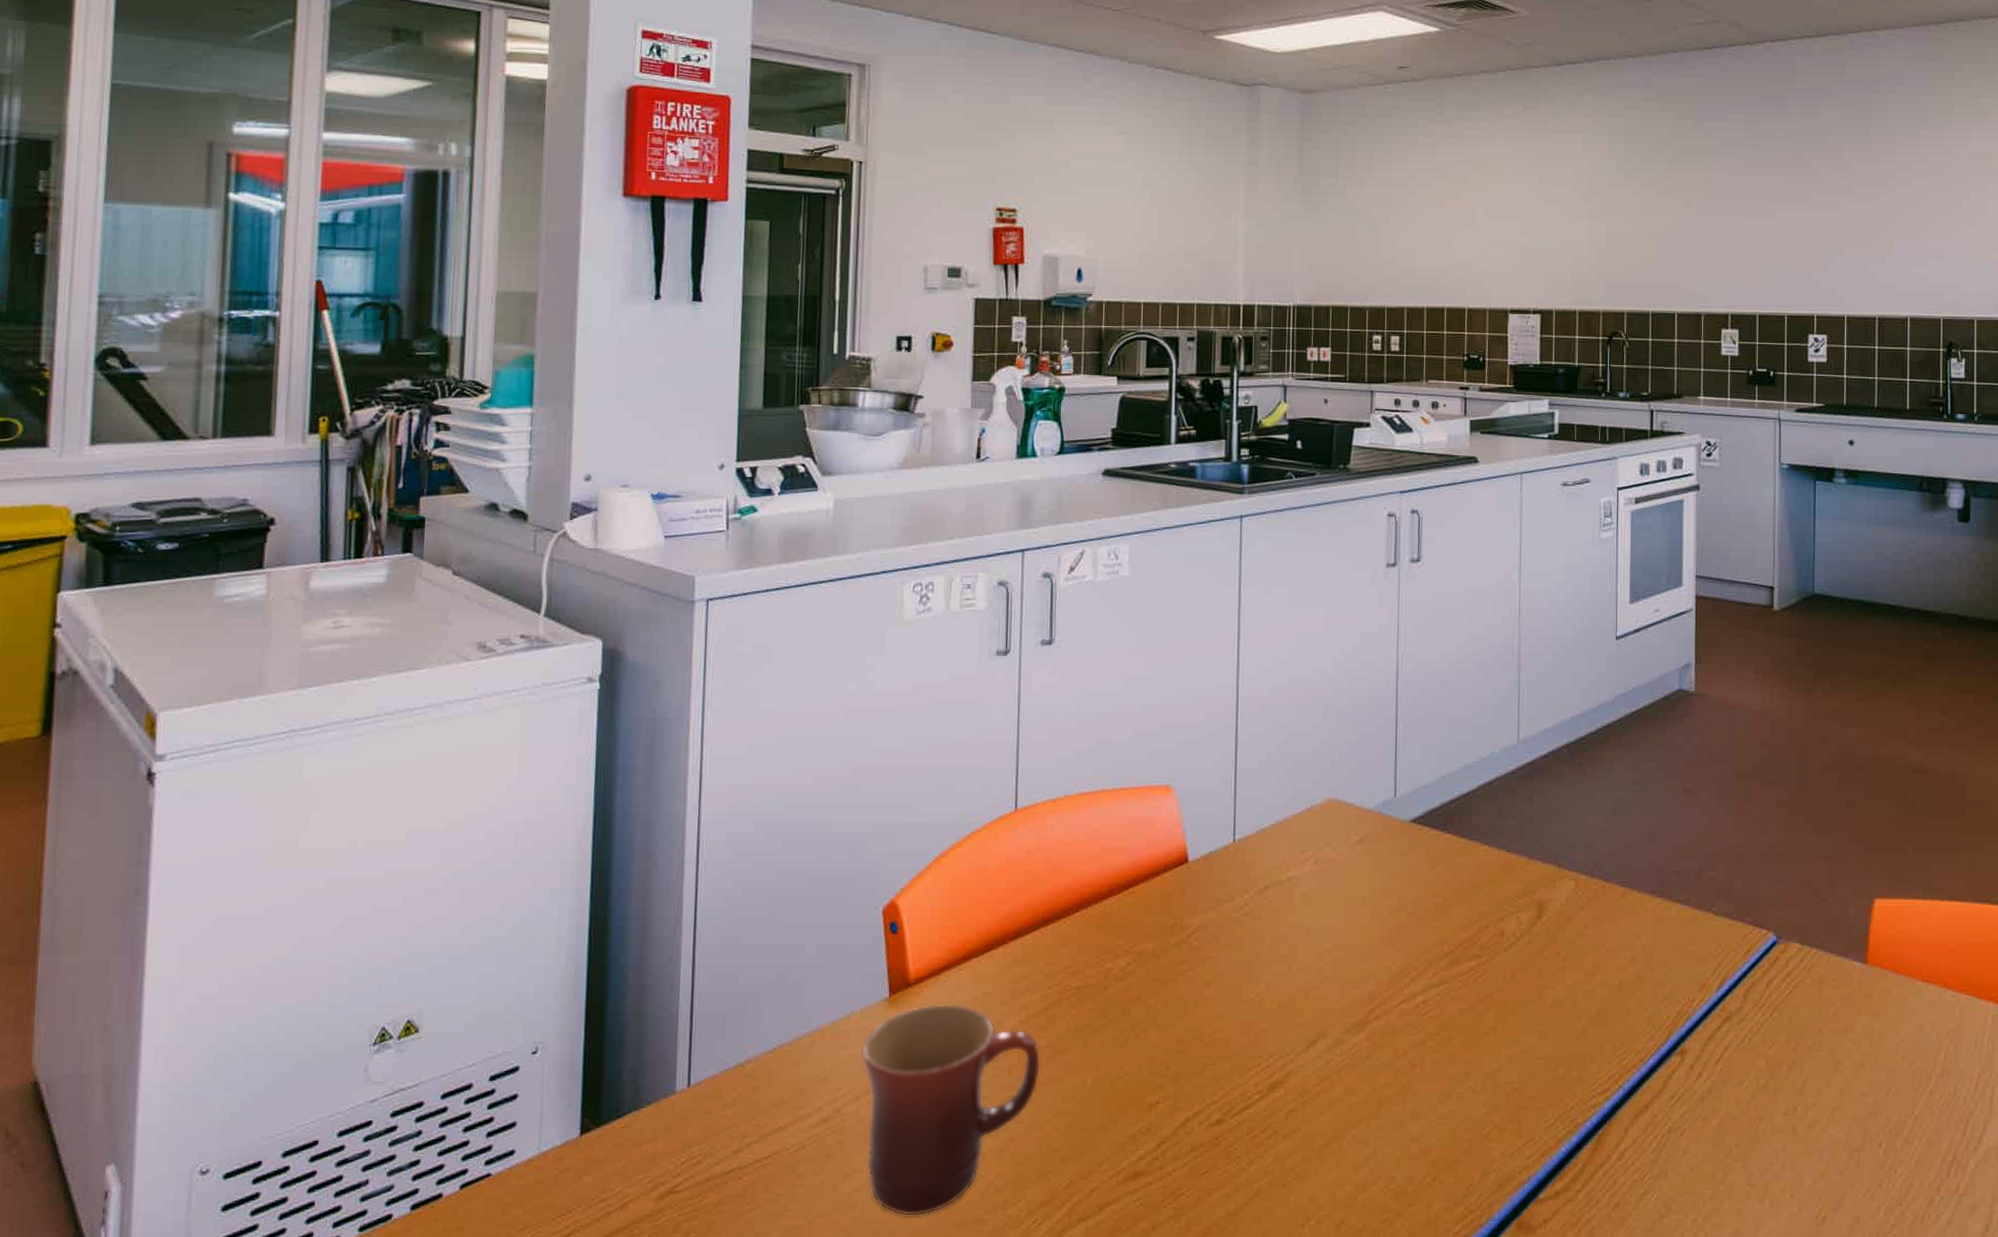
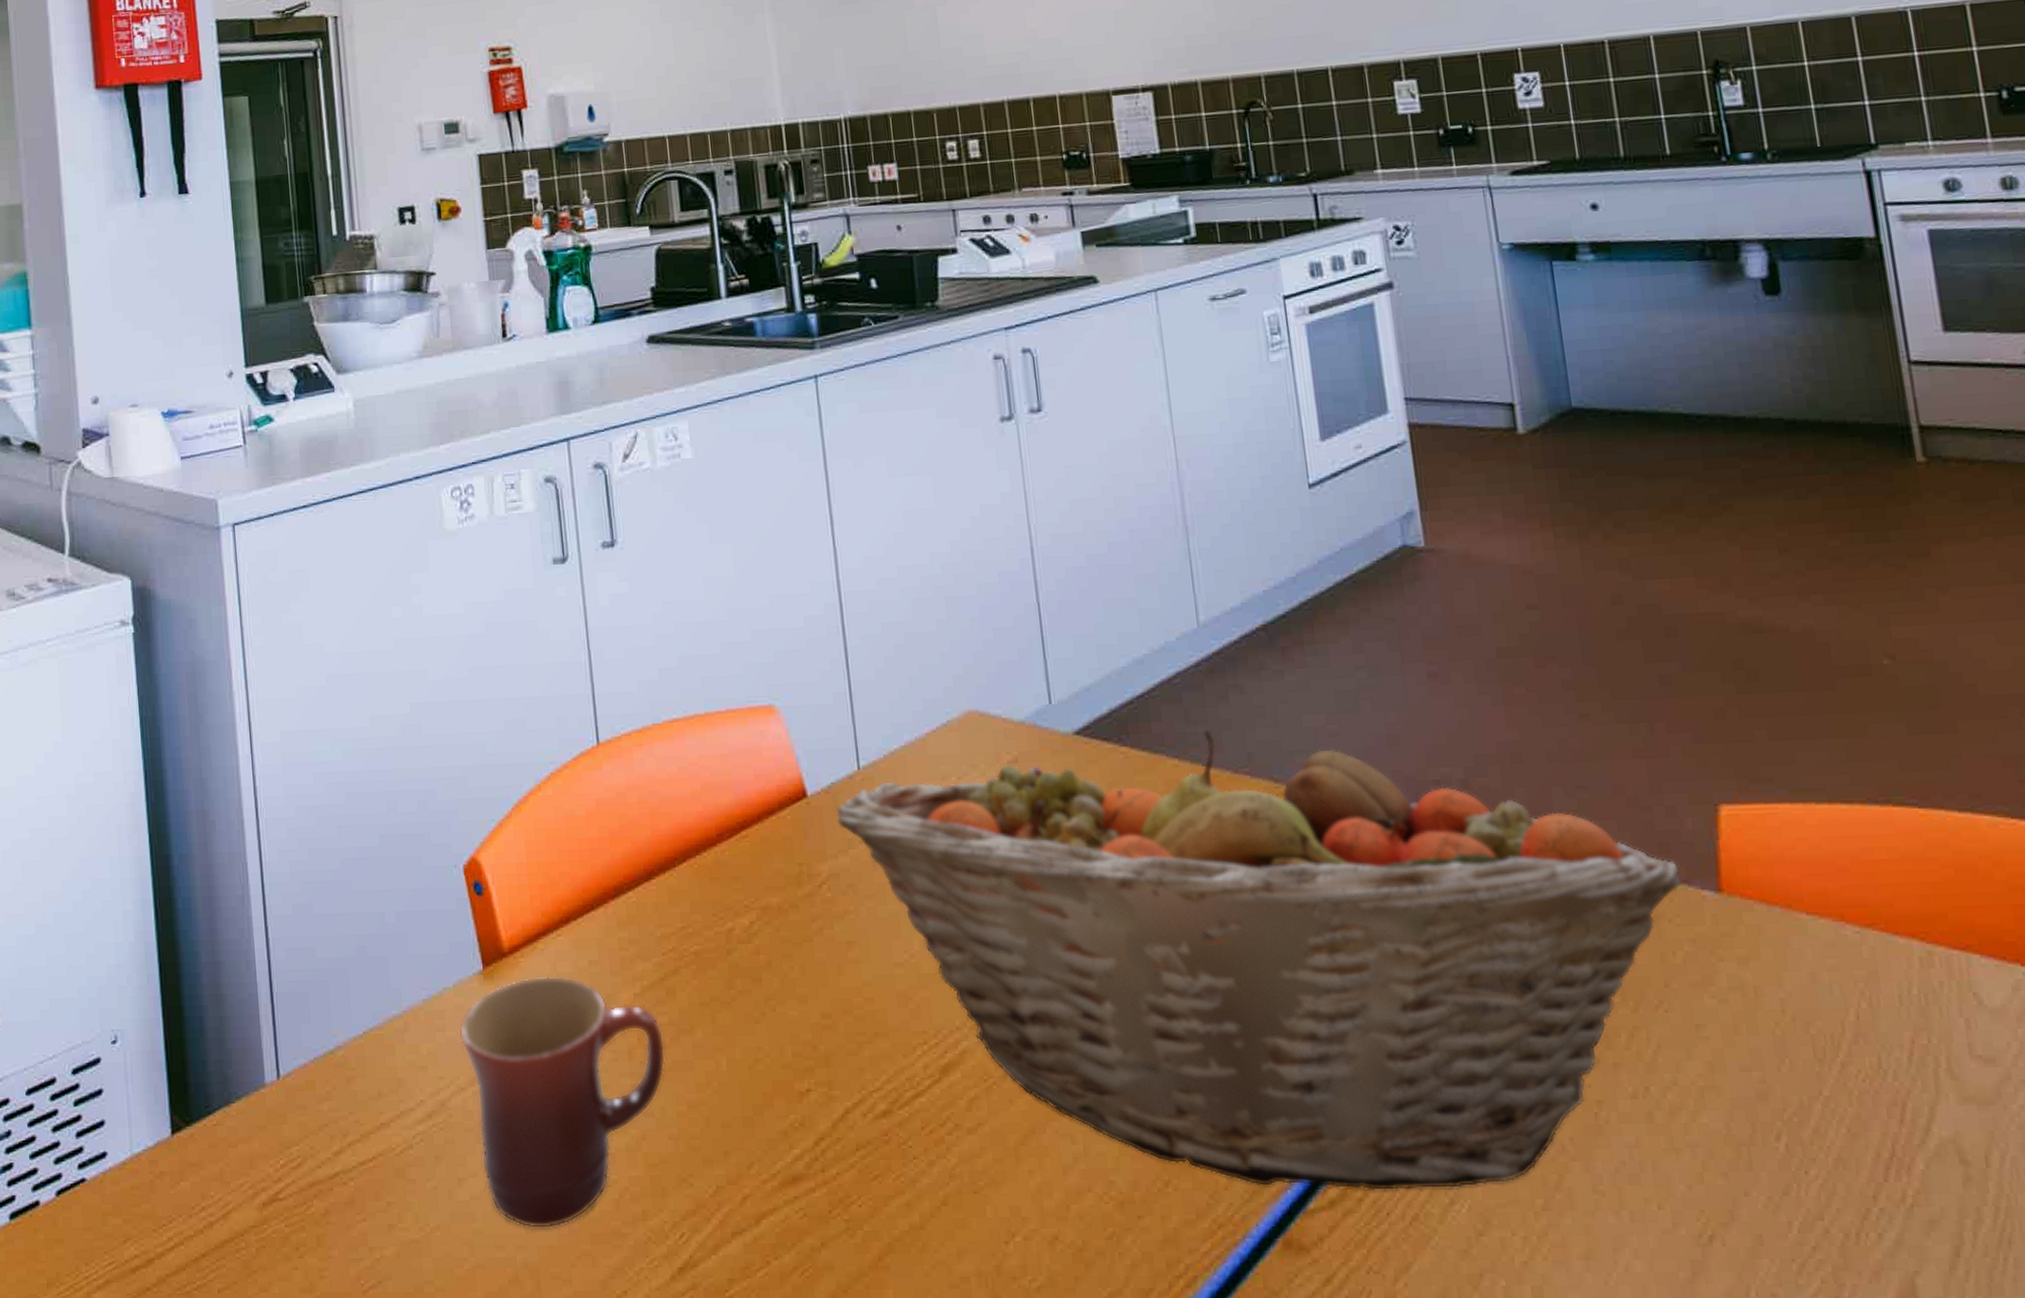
fruit basket: none [1211,824,1842,1184] -> present [836,730,1683,1190]

